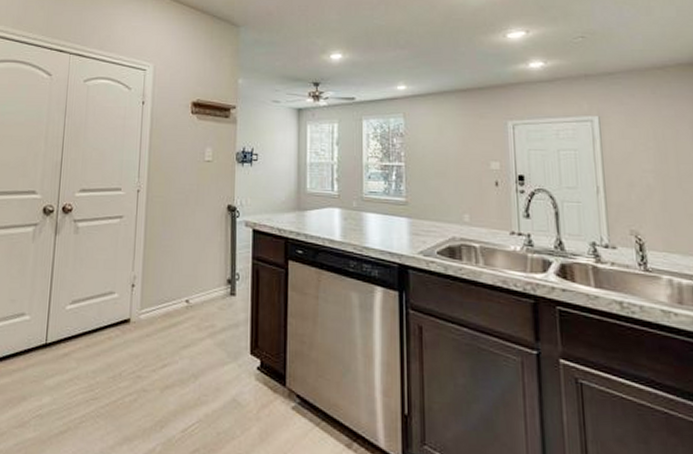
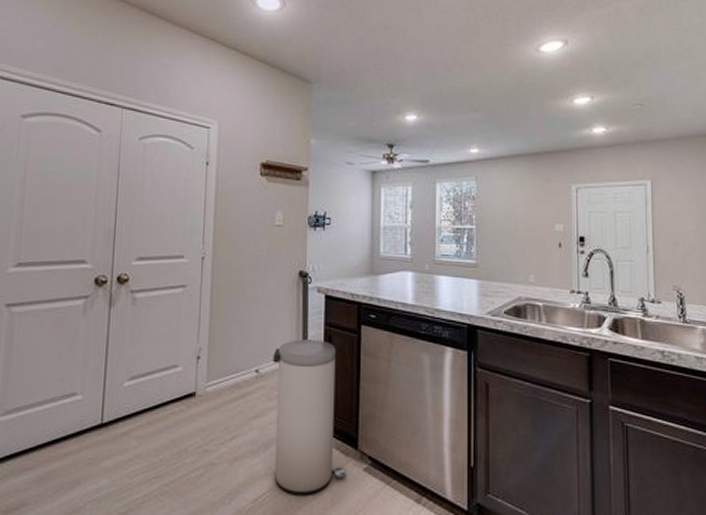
pedal bin: none [202,272,275,431] -> present [273,339,347,497]

